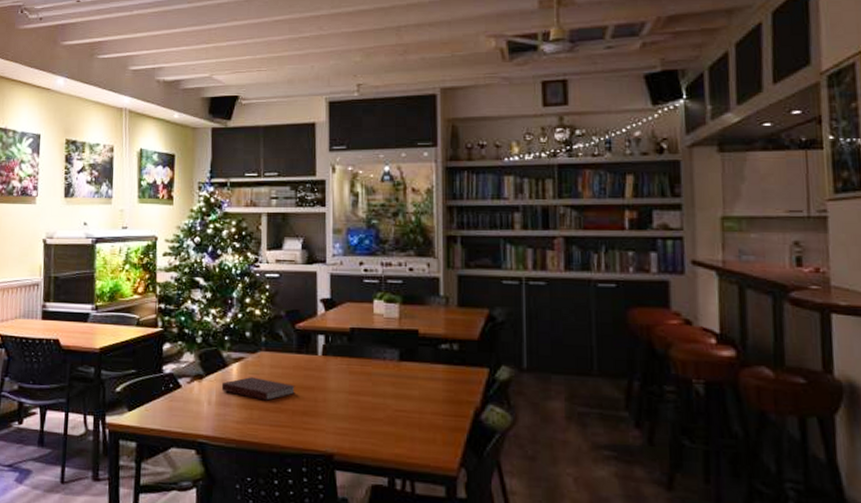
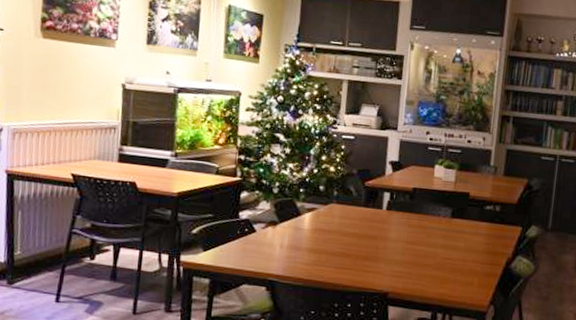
notebook: present [221,377,295,401] -> none [293,225,360,247]

